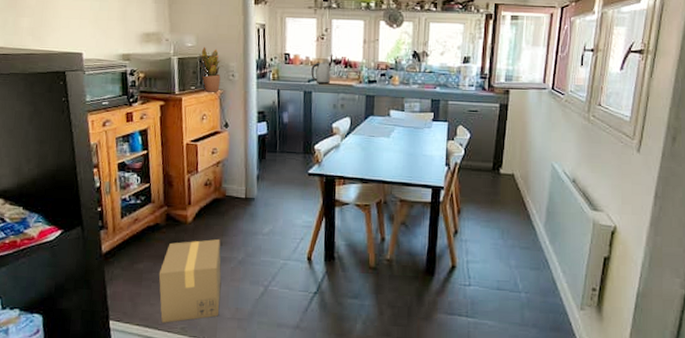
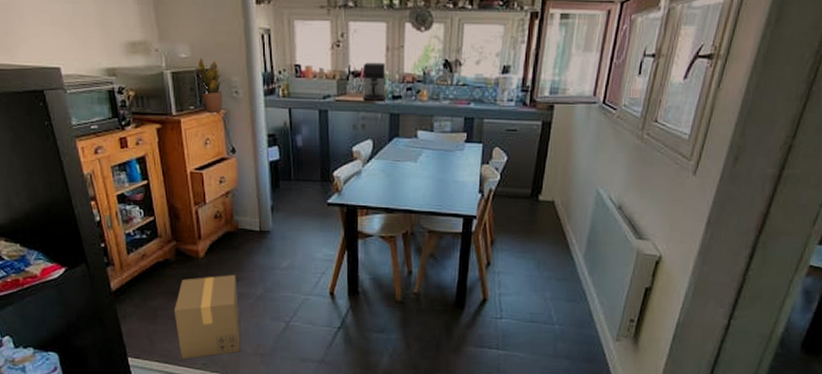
kettle: present [311,62,331,85] -> none [326,74,350,102]
coffee maker: none [343,52,363,86] -> present [363,62,386,103]

